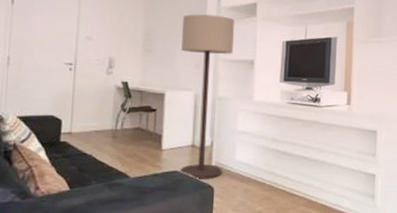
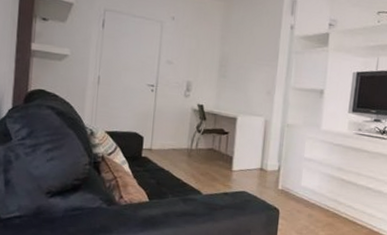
floor lamp: present [180,14,234,179] -> none [248,42,306,202]

